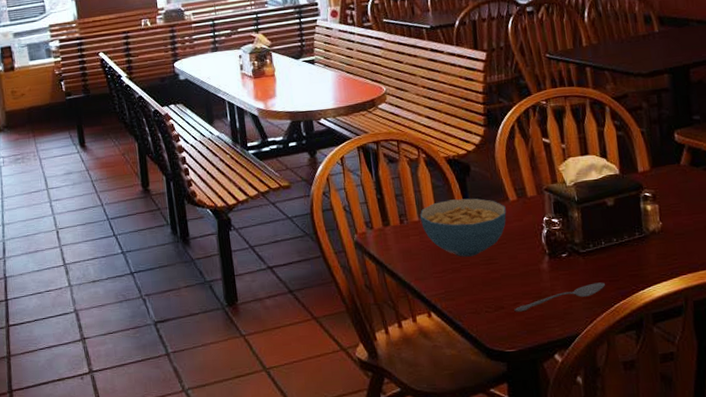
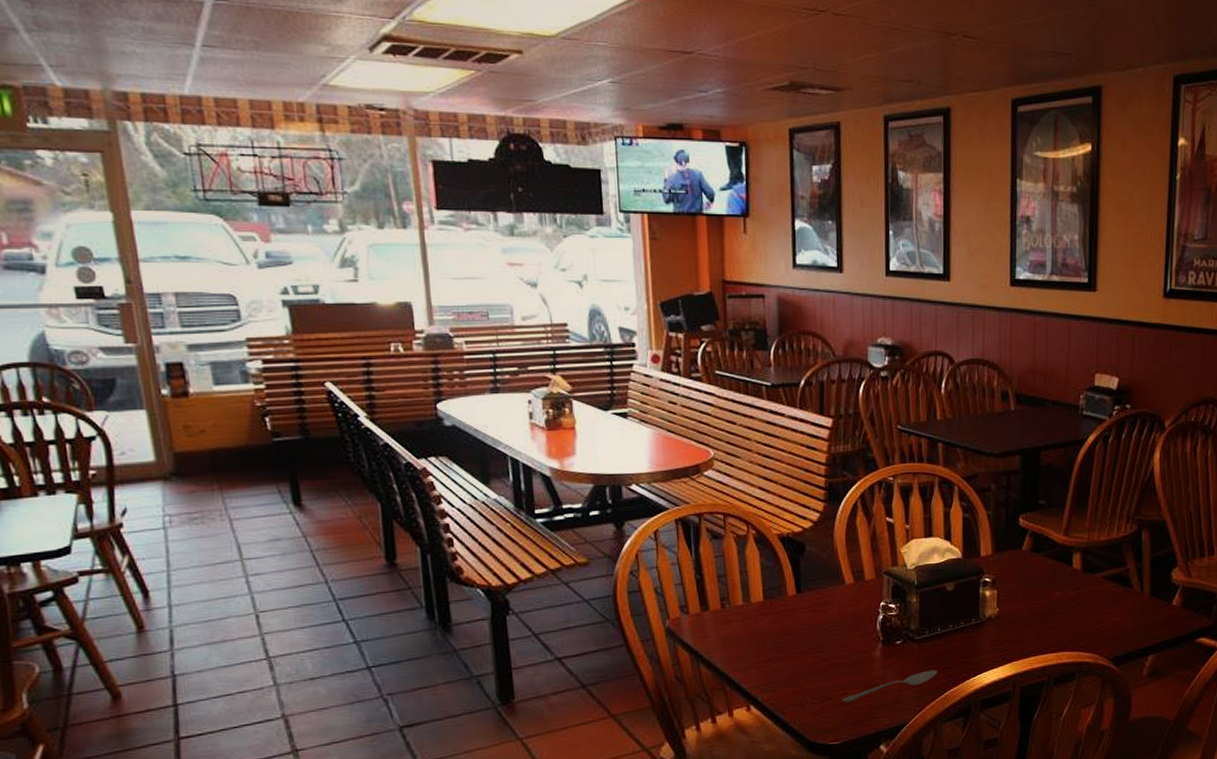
cereal bowl: present [419,198,507,257] -> none [744,580,841,645]

